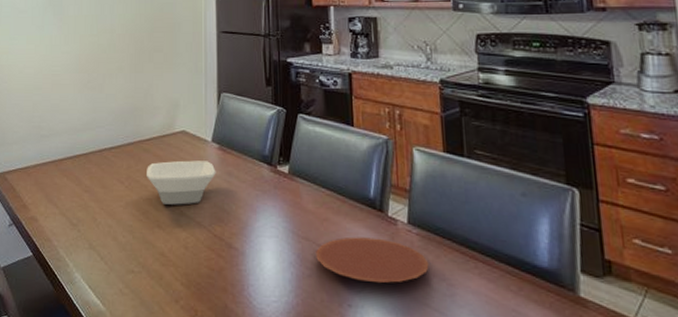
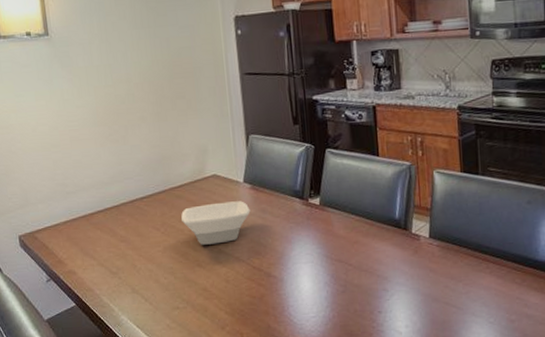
plate: present [316,237,429,283] -> none [348,253,448,291]

